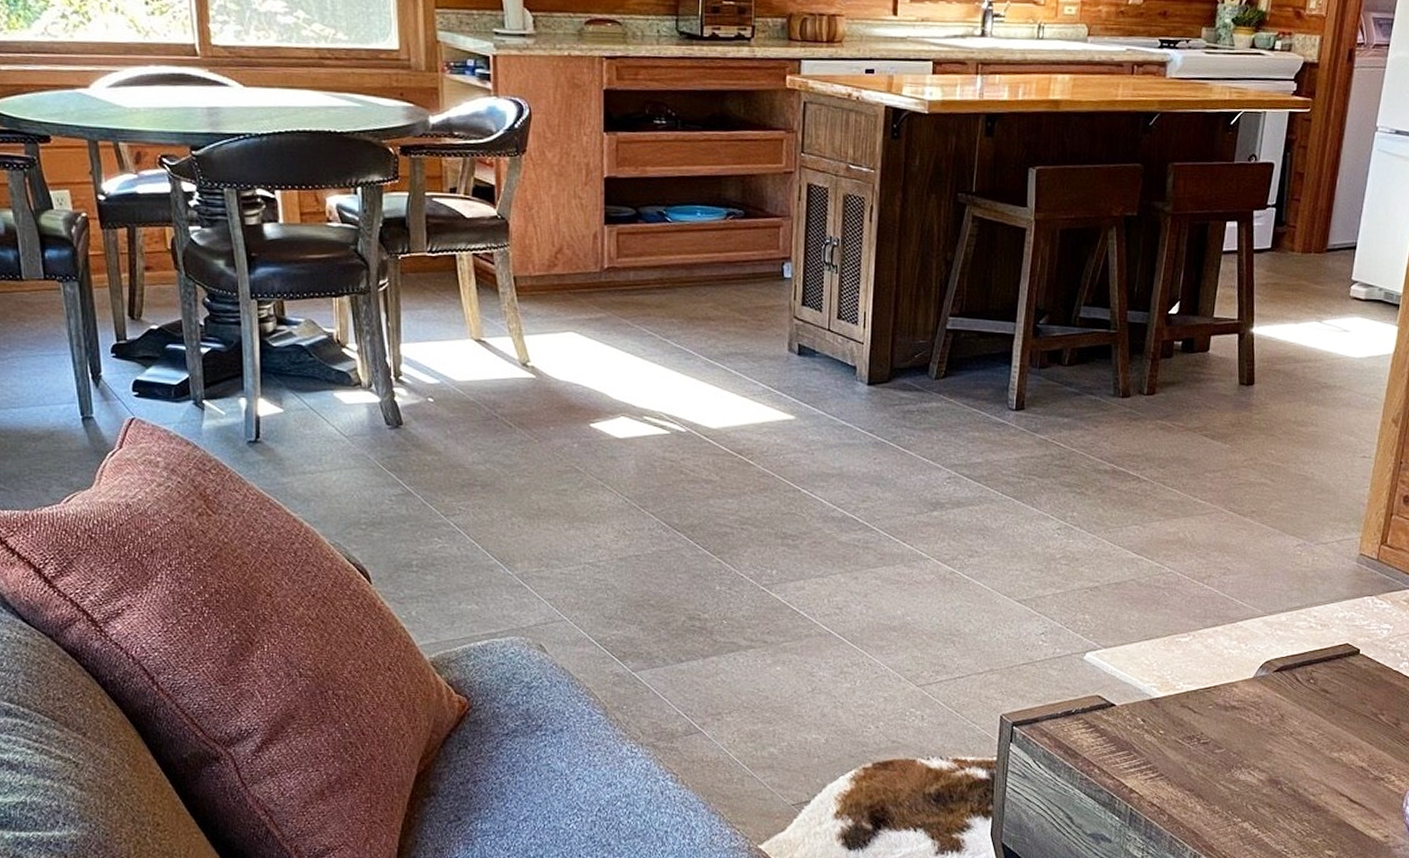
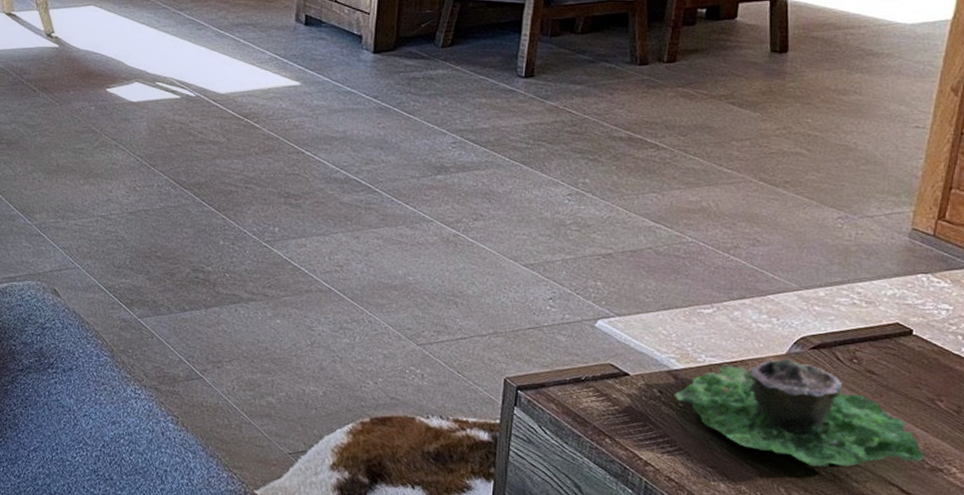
succulent planter: none [1155,682,1370,788] -> present [673,358,925,473]

